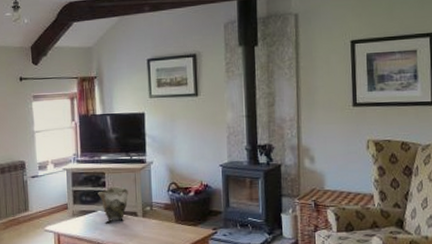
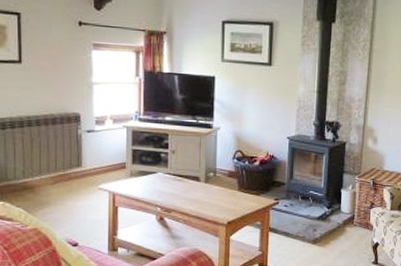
vase: present [98,186,128,224] -> none [159,149,192,187]

